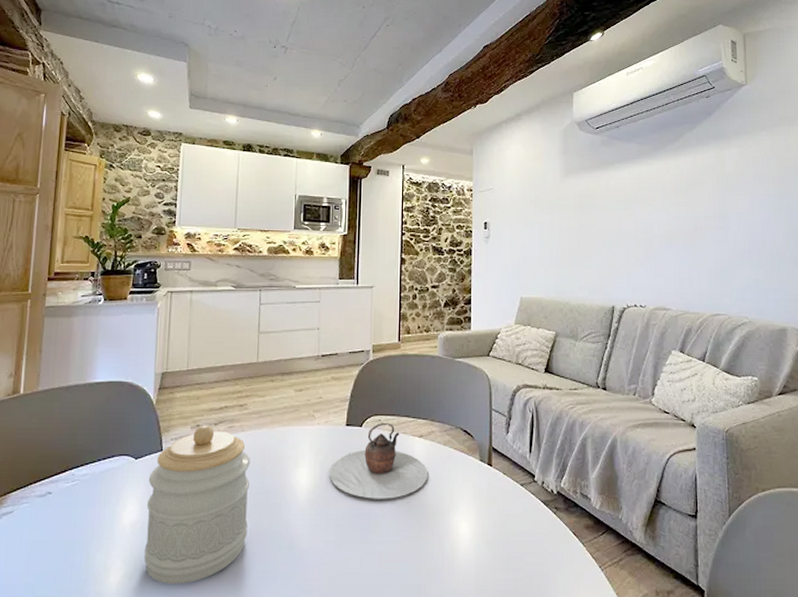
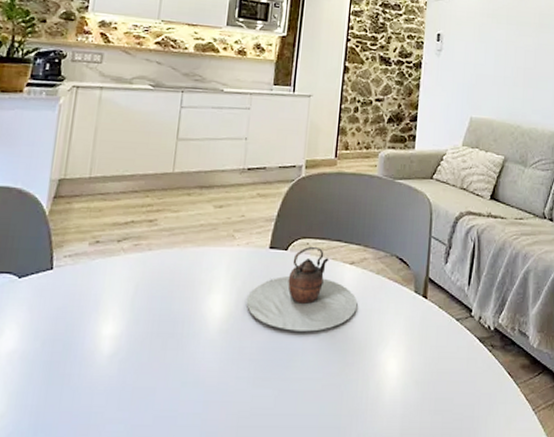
jar: present [144,425,250,584] -> none [20,241,157,424]

